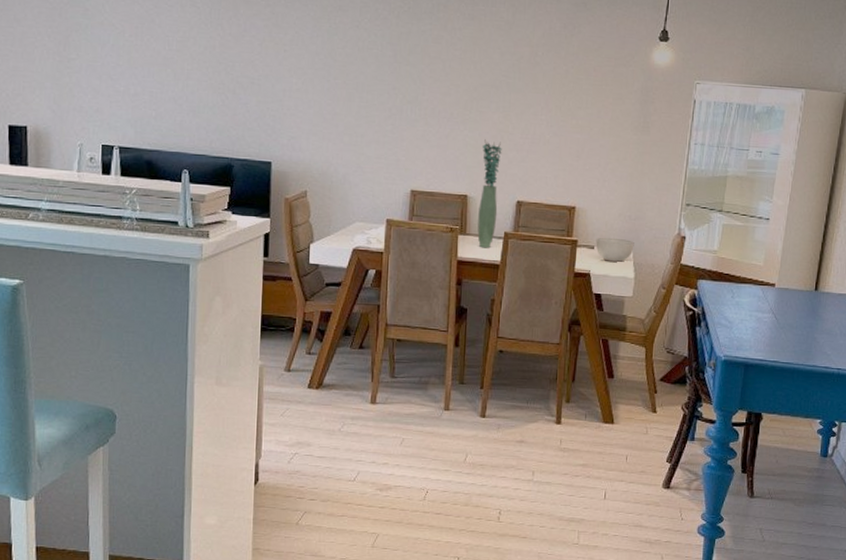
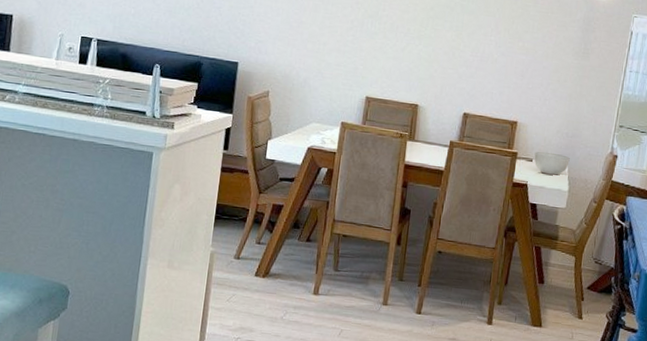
vase: present [477,139,502,249] -> none [425,55,453,155]

